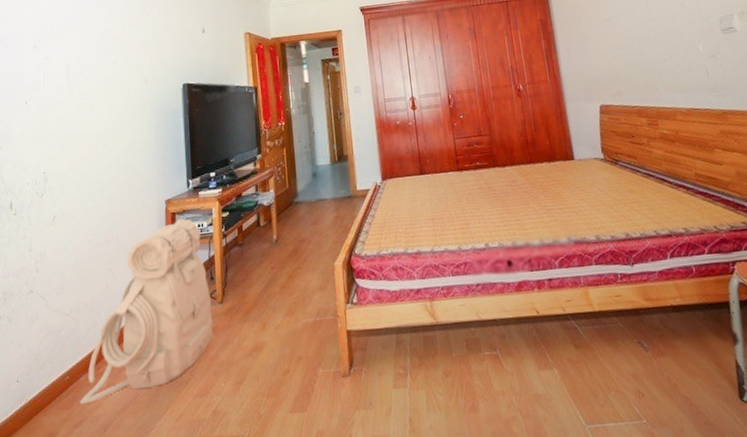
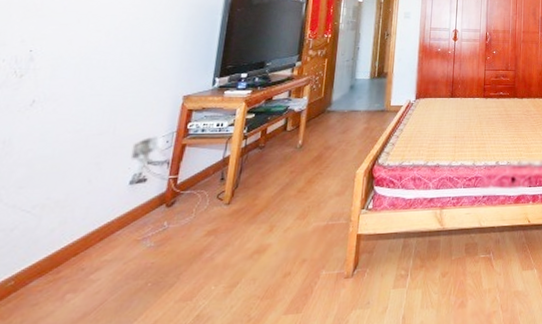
backpack: present [80,218,213,404] -> none [23,116,219,313]

